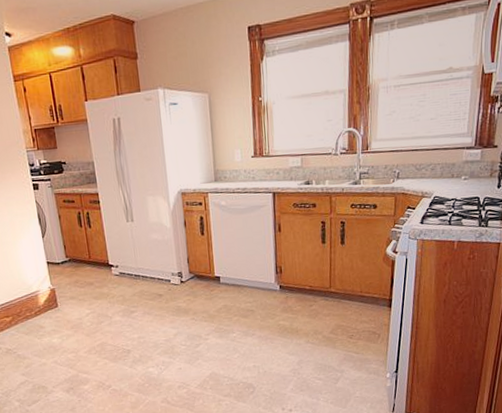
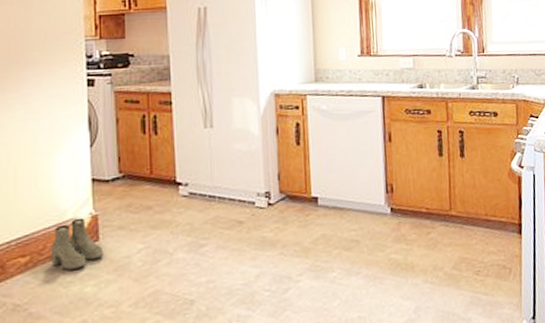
boots: none [25,290,63,327] -> present [50,217,104,270]

